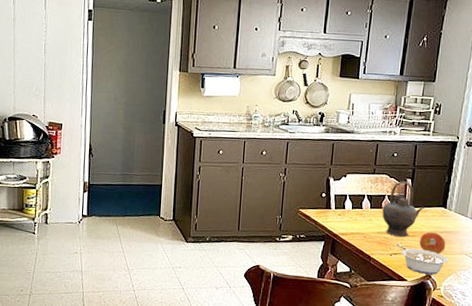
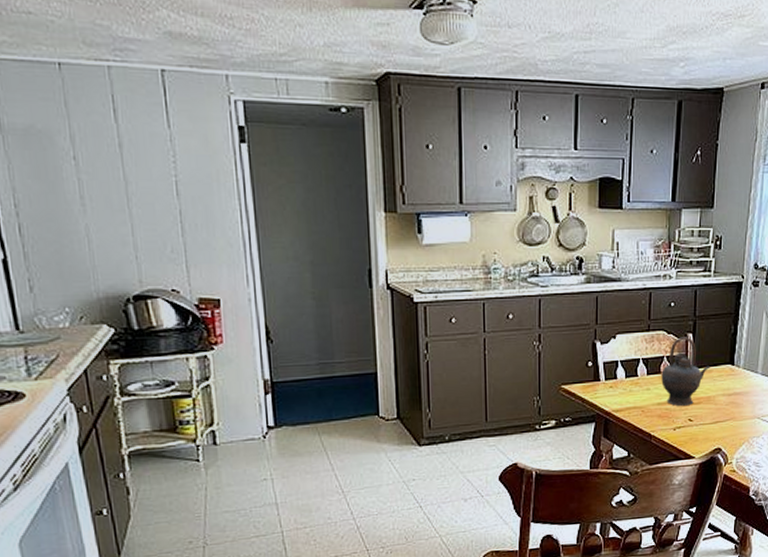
legume: present [396,243,448,275] -> none [679,414,739,447]
fruit: present [420,231,446,255] -> none [706,395,736,422]

